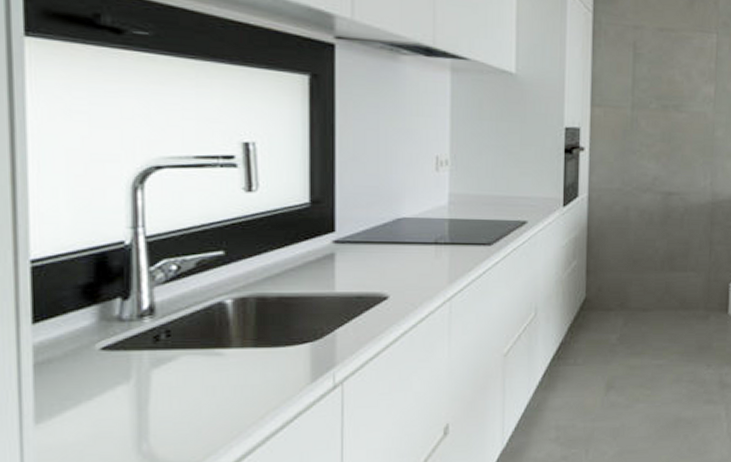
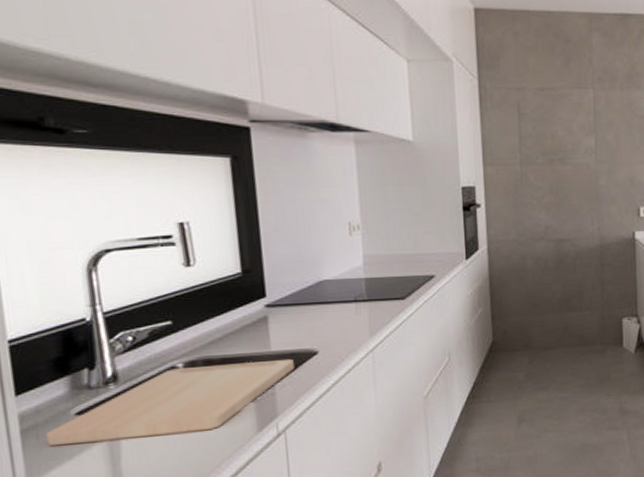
cutting board: none [63,302,361,384] -> present [46,358,295,447]

